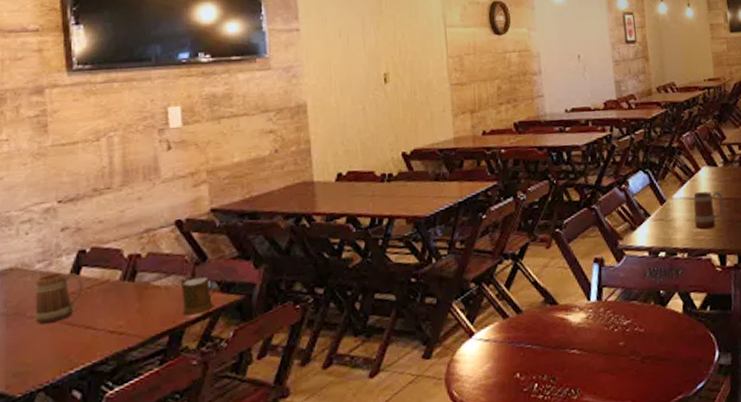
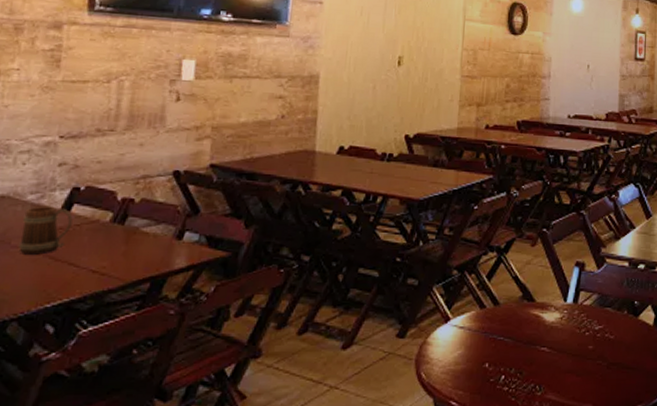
beer mug: present [181,271,224,316] -> none [166,225,214,265]

